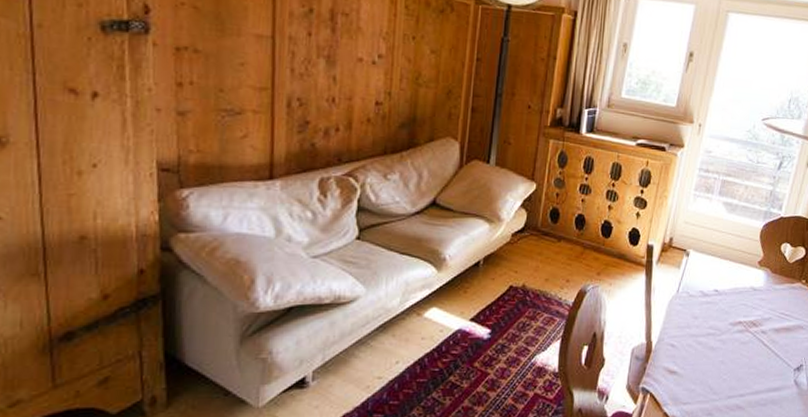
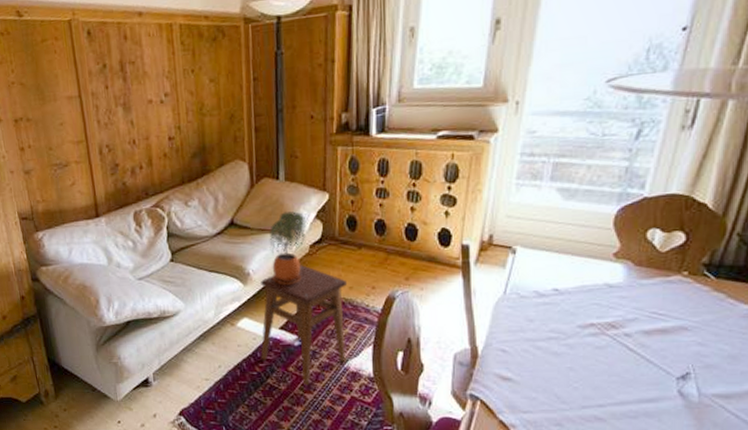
stool: none [445,253,543,383] -> present [260,265,347,386]
potted plant: none [470,197,511,274] -> present [269,211,306,286]

